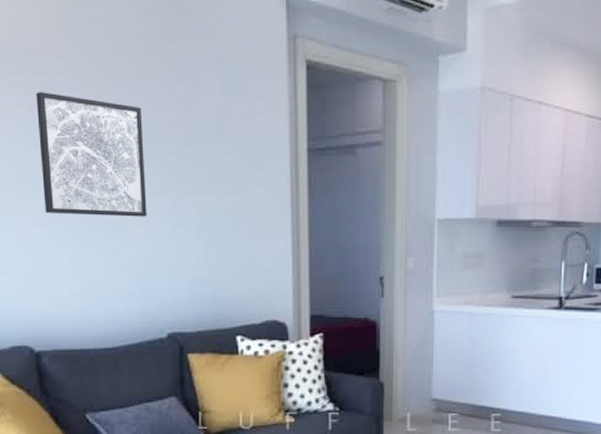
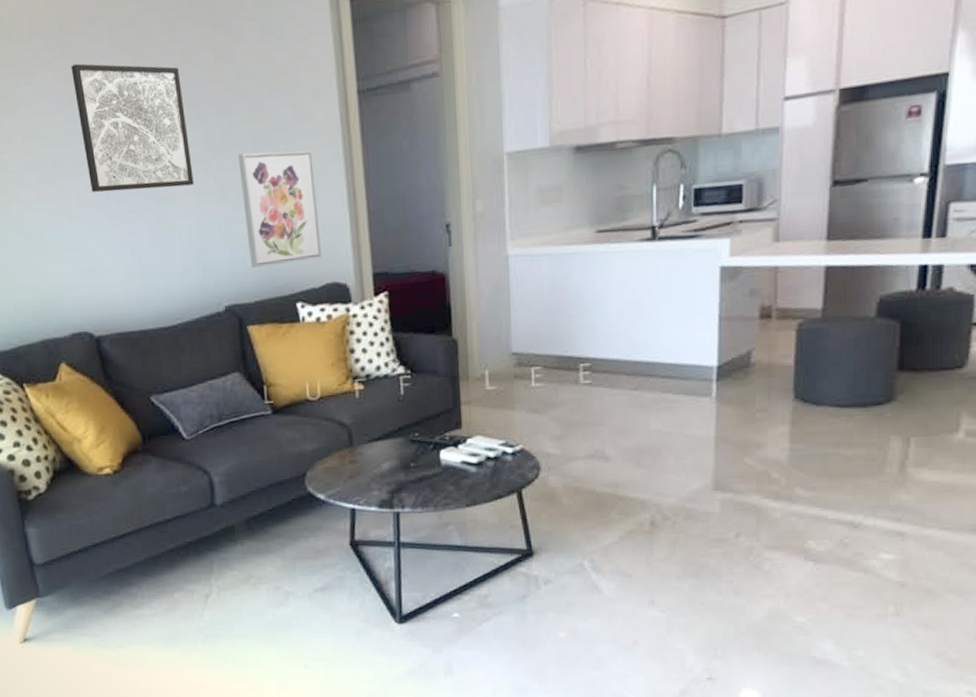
wall art: none [191,193,264,300] -> present [237,150,322,268]

